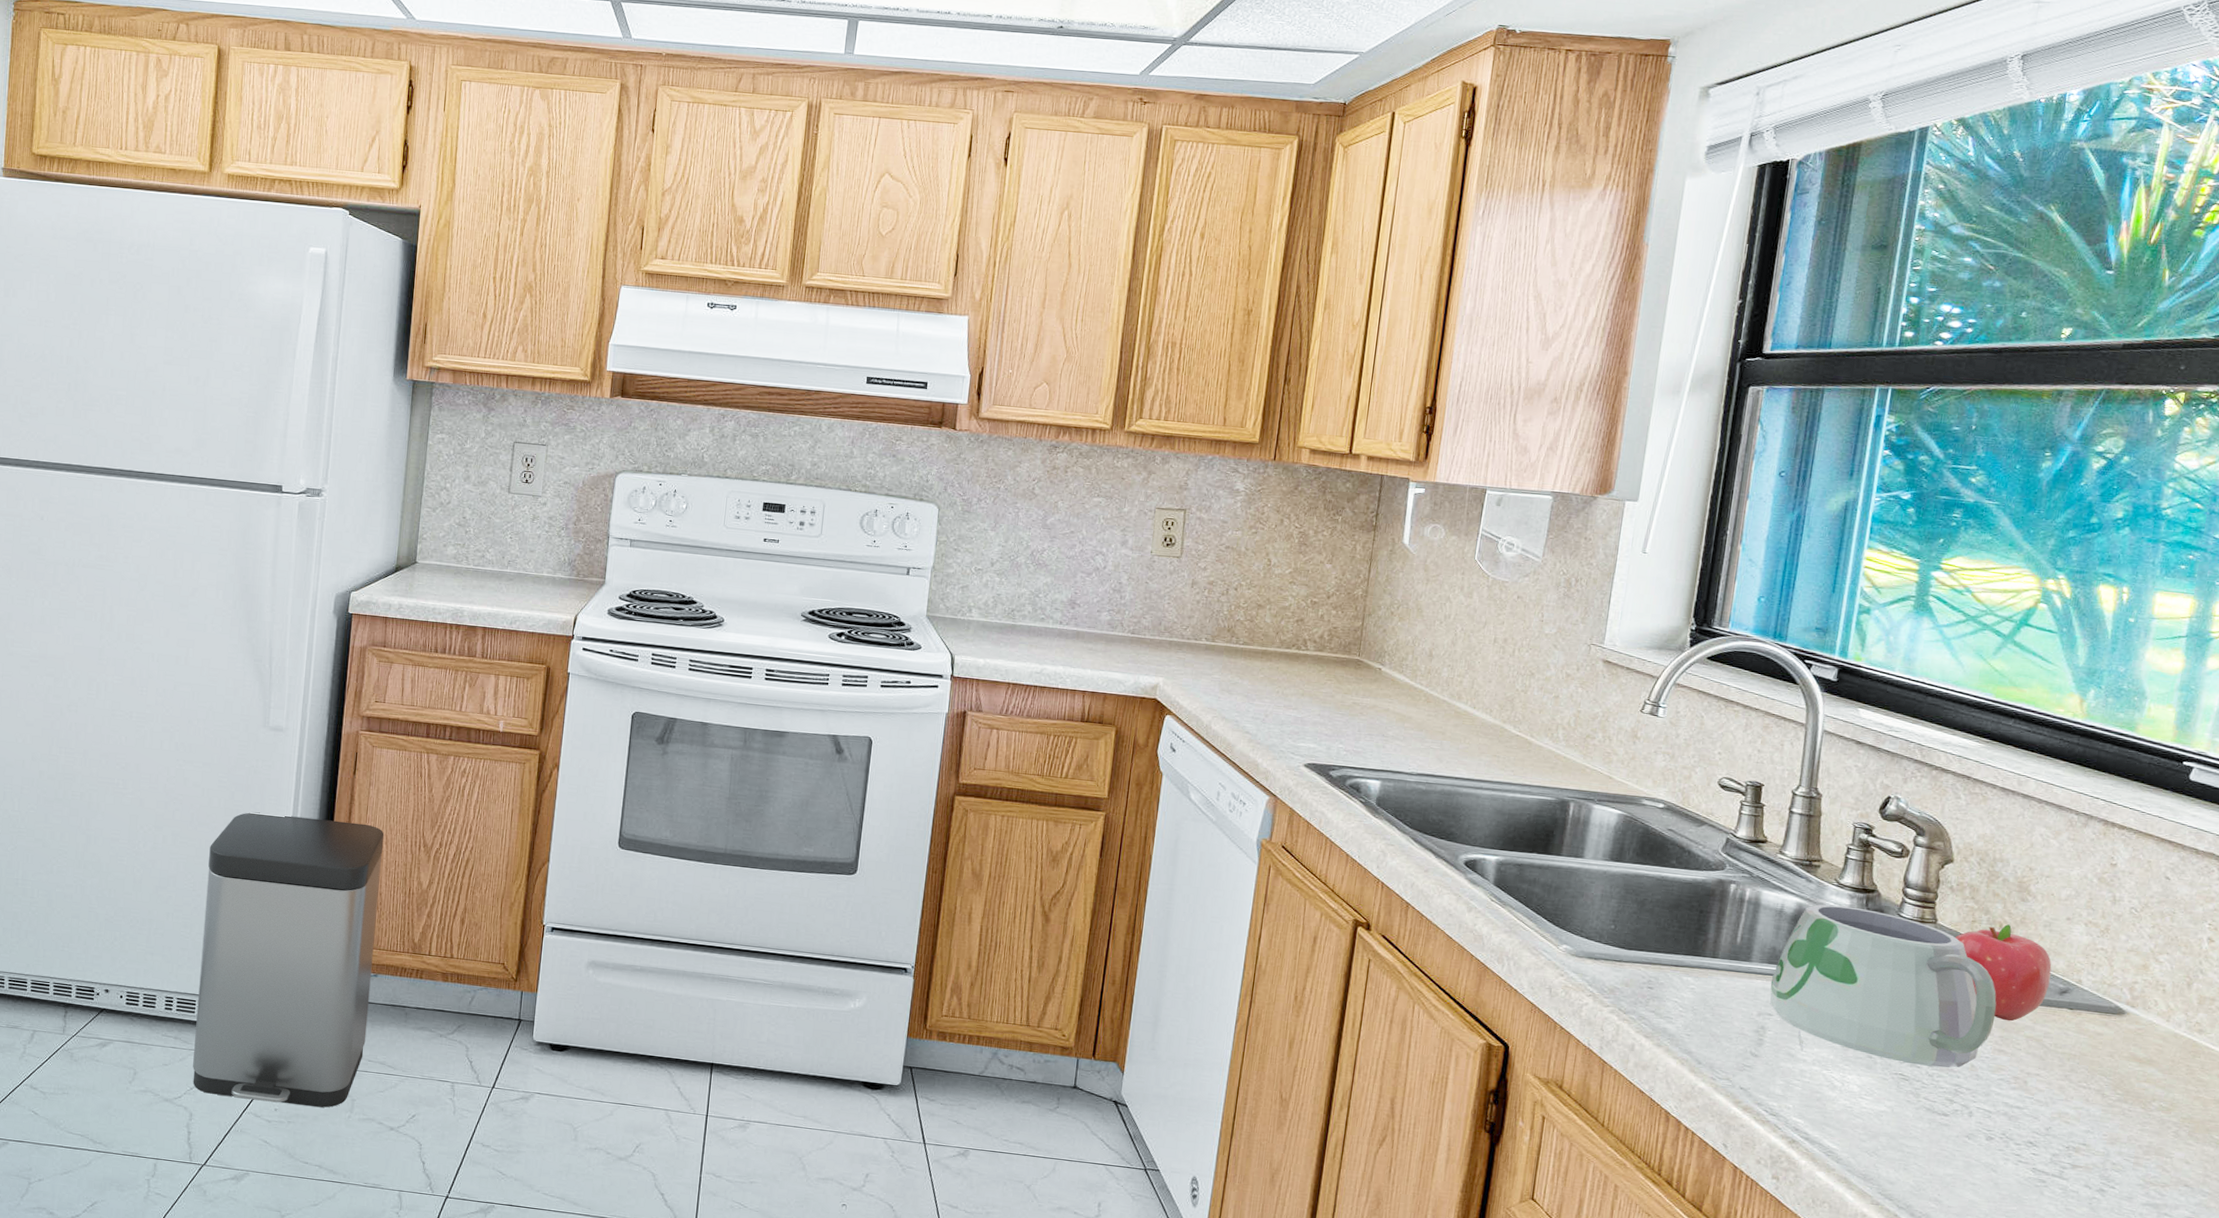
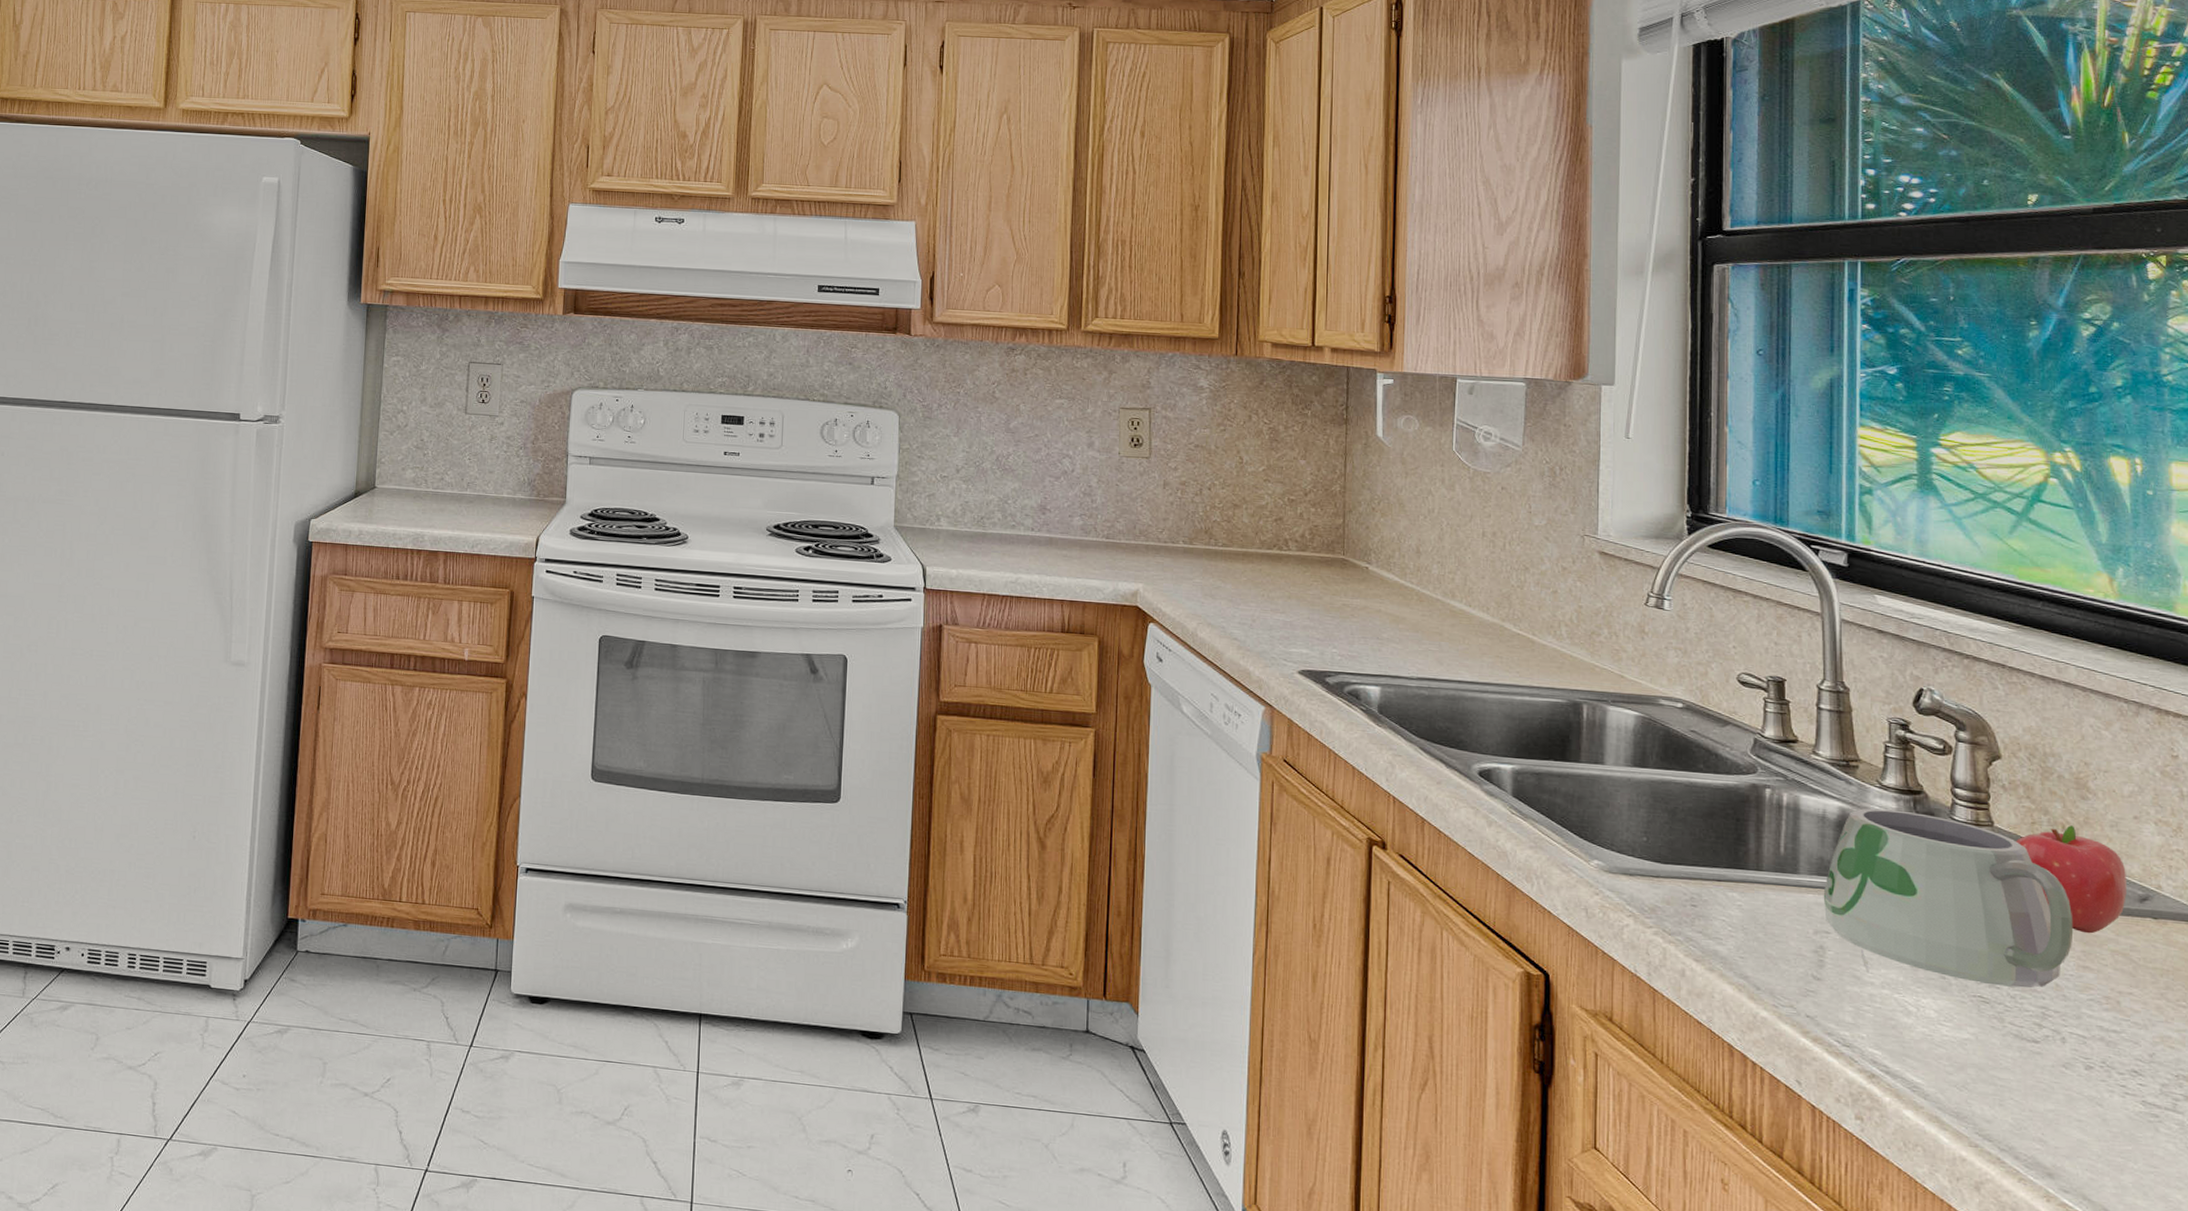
pedal bin: present [193,812,384,1108] -> none [157,752,350,1073]

